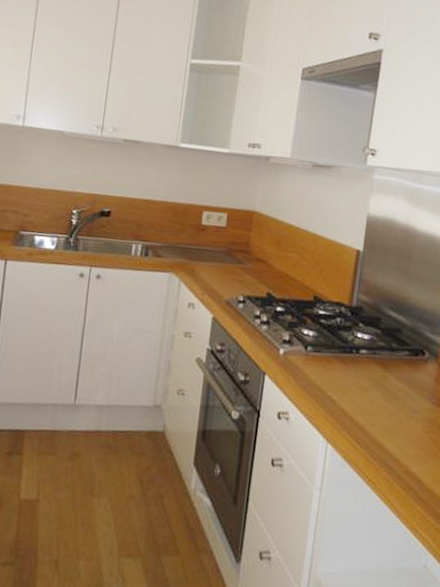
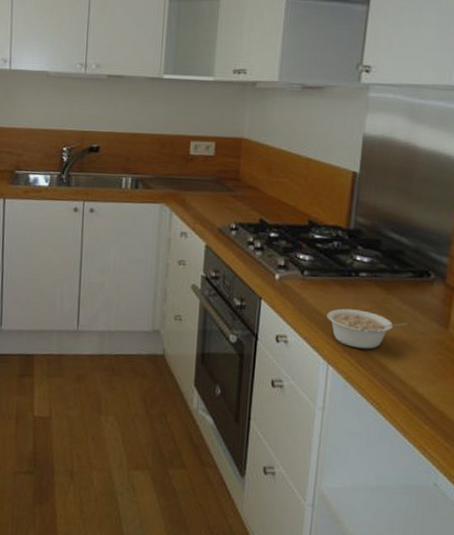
legume: none [328,385,404,427] -> present [327,308,408,349]

